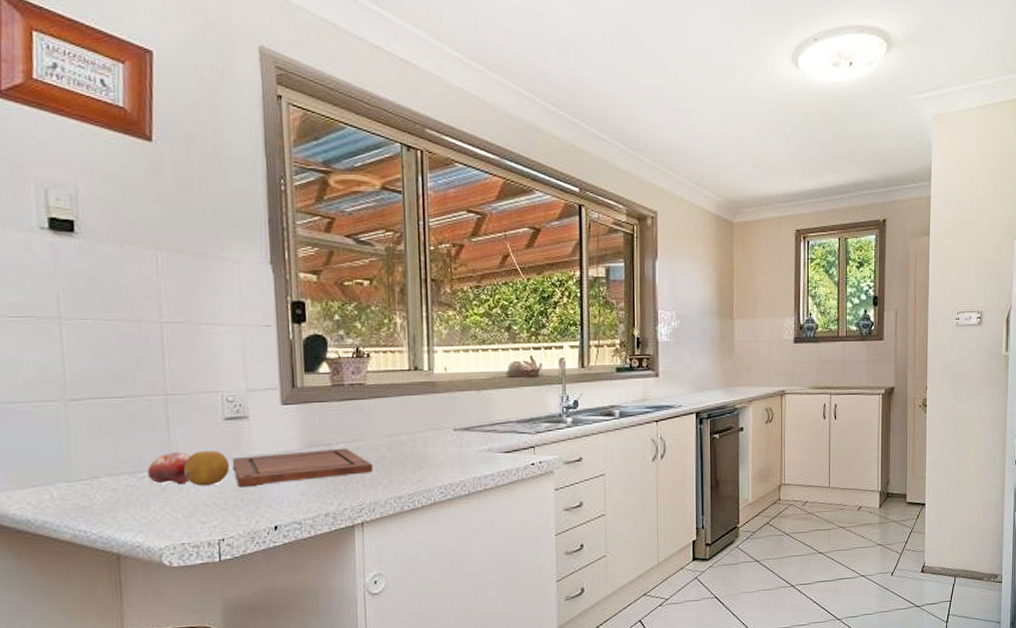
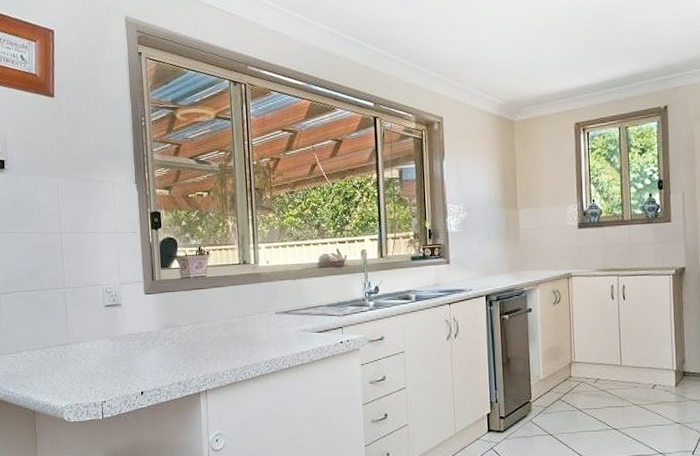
fruit: present [147,452,190,485] -> none [53,332,82,358]
fruit: present [183,450,229,487] -> none [77,331,109,359]
cutting board: present [232,448,373,488] -> none [110,328,213,360]

